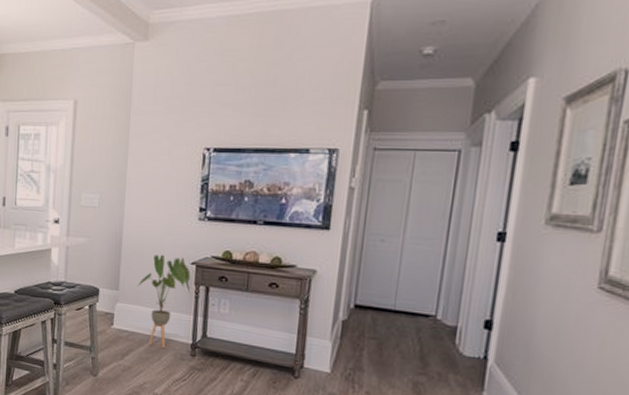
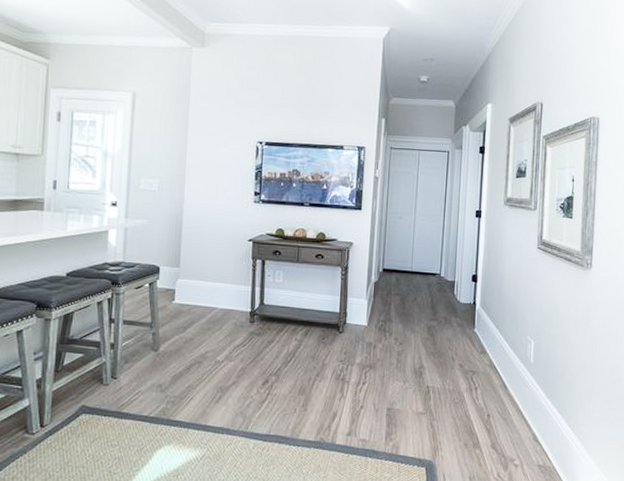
house plant: present [137,254,191,349] -> none [198,233,248,318]

